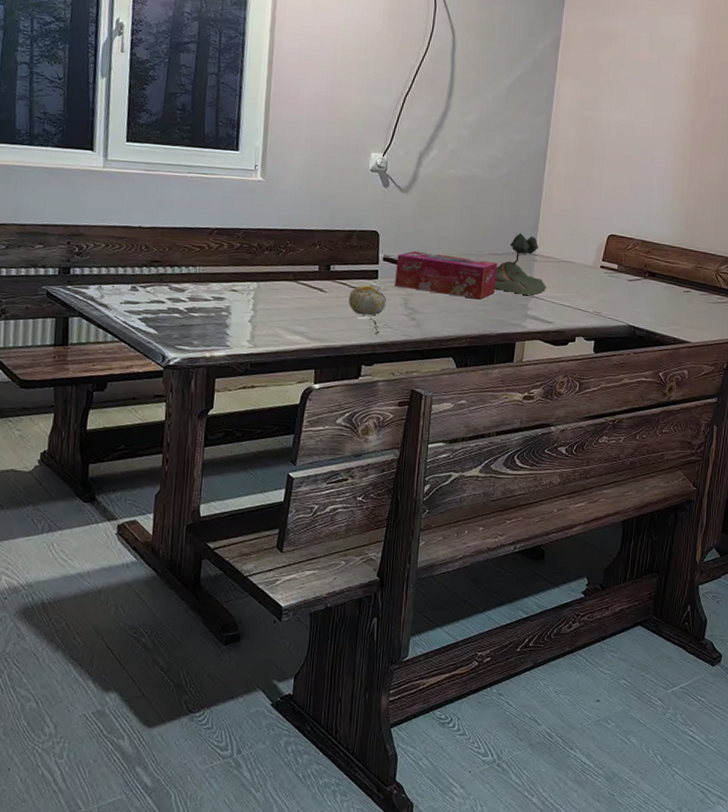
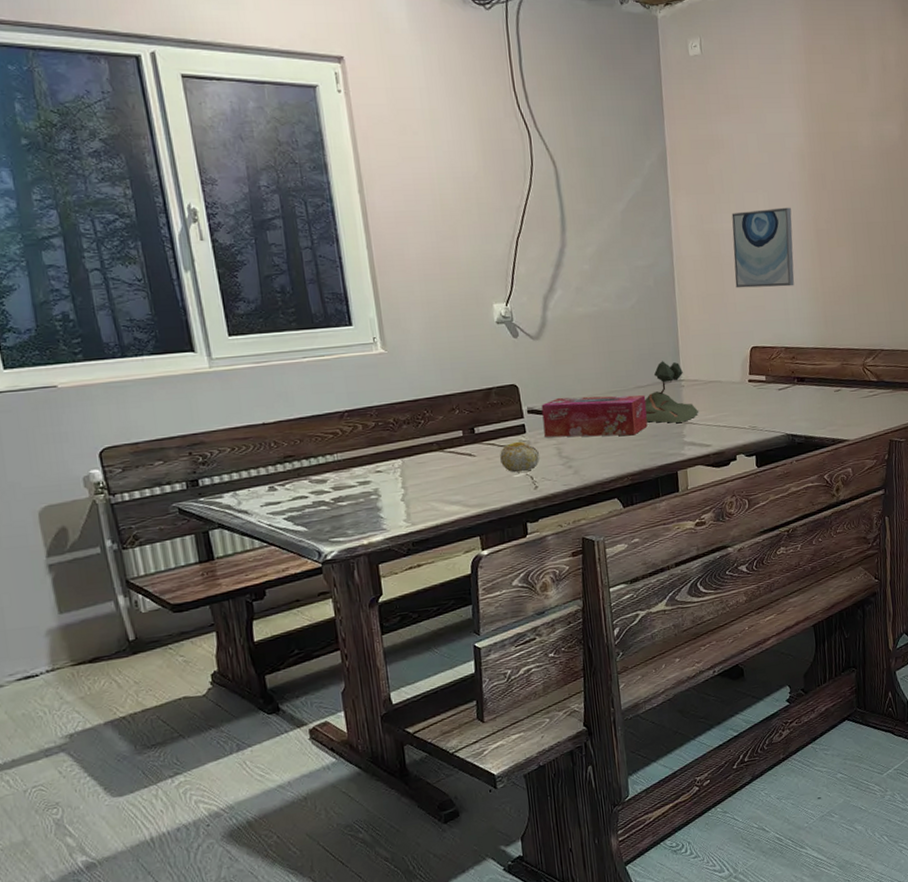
wall art: none [604,104,671,183] -> present [731,207,795,288]

